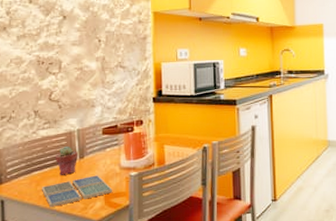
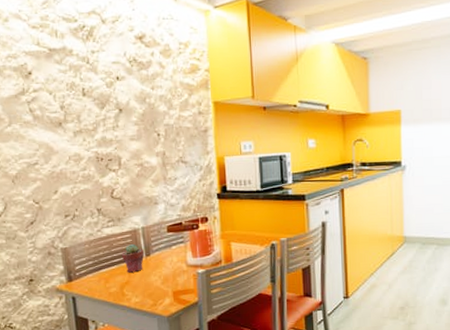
drink coaster: present [41,175,113,207] -> none [110,272,181,303]

